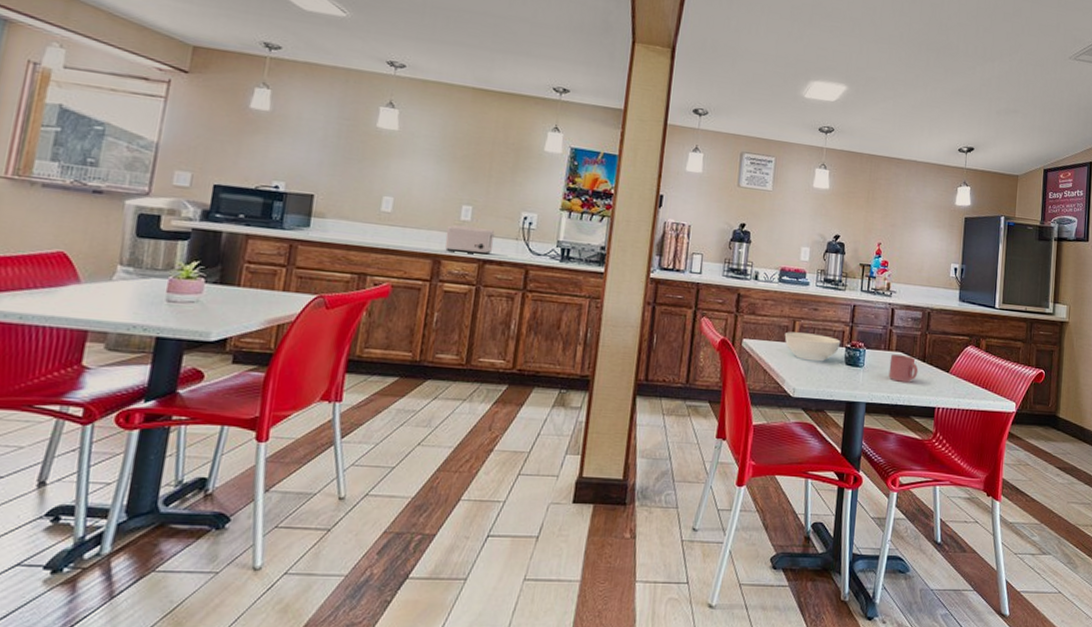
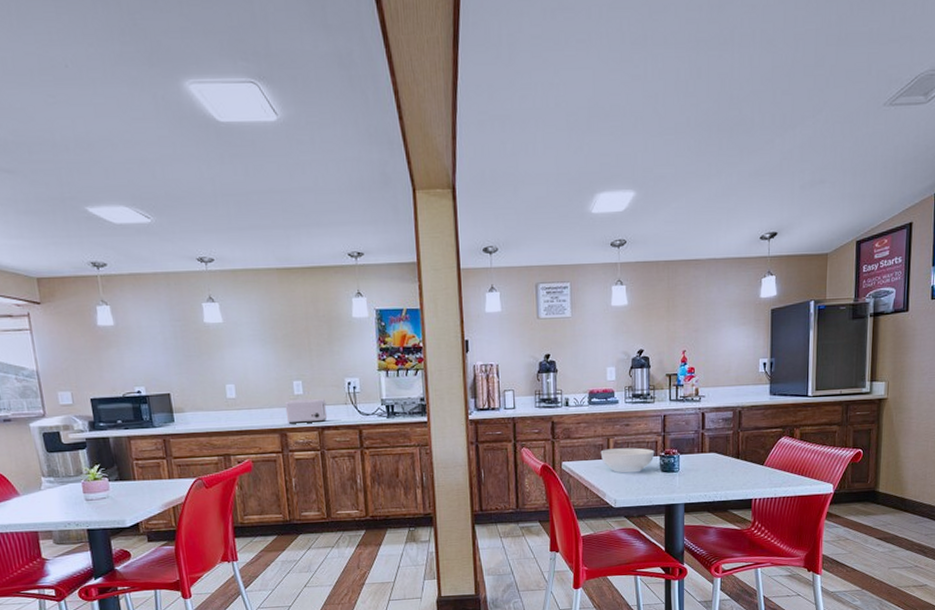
cup: present [888,354,919,383] -> none [704,455,733,480]

